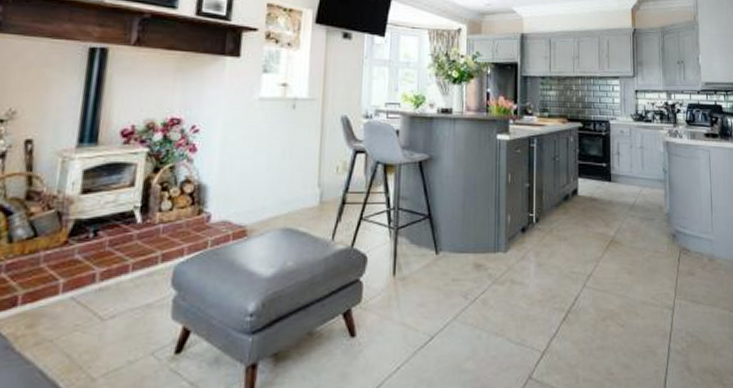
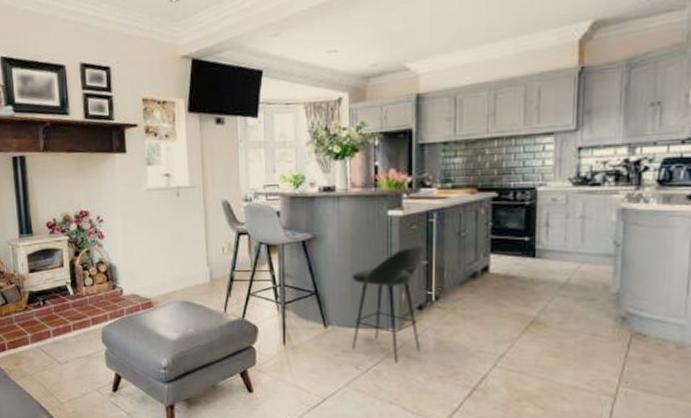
bar stool: none [462,167,527,290] -> present [352,244,425,364]

